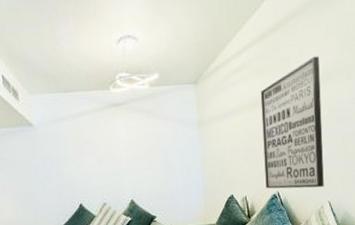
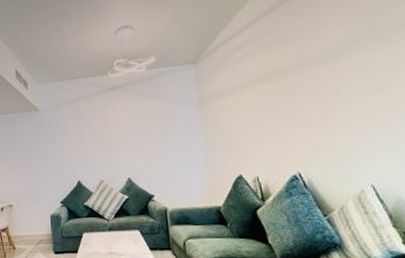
wall art: present [260,56,324,189] -> none [269,23,363,169]

